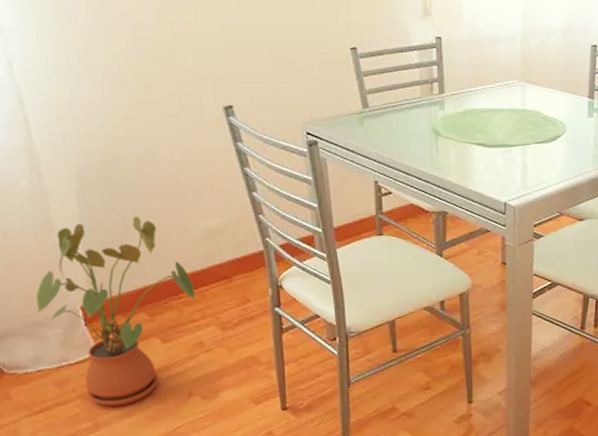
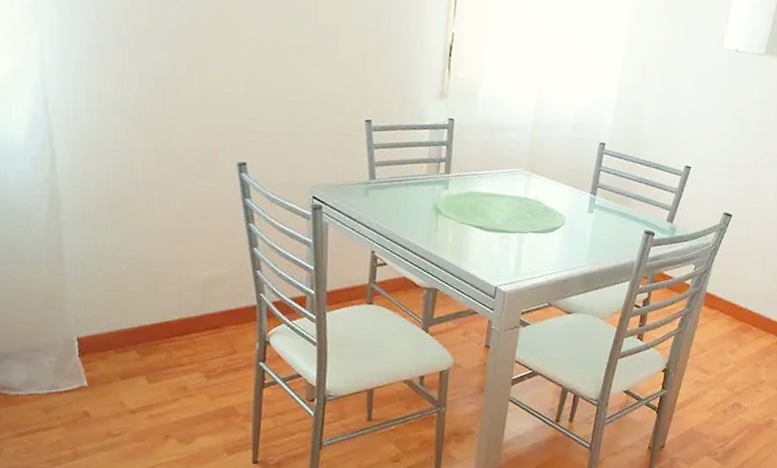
house plant: present [35,217,197,407] -> none [36,258,187,439]

